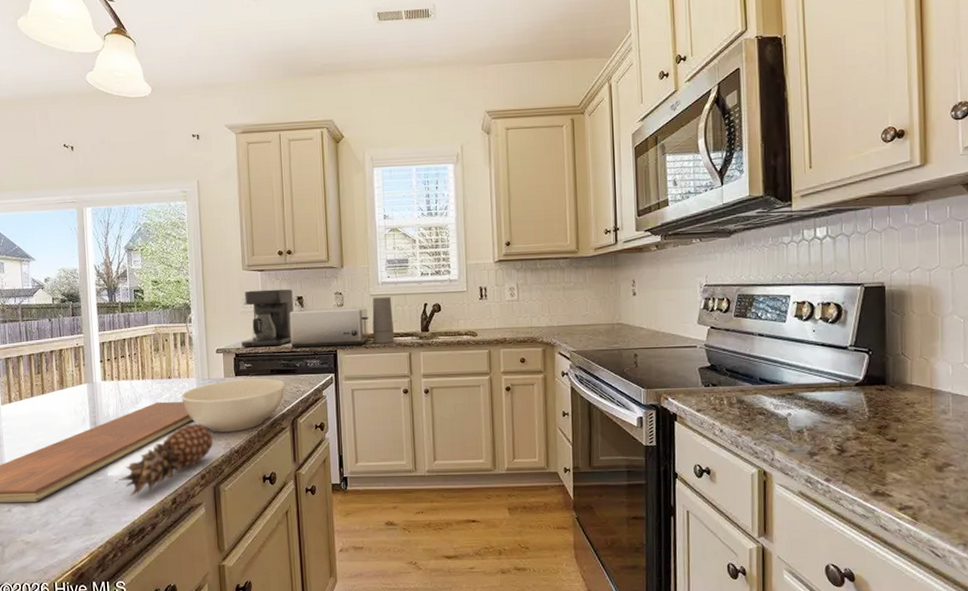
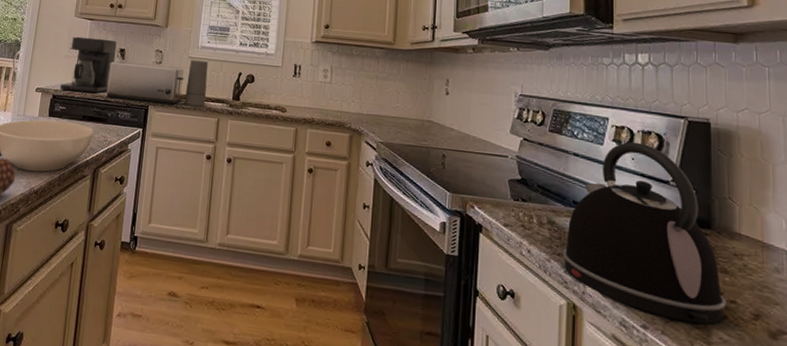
kettle: none [752,314,899,470] -> present [562,141,726,325]

